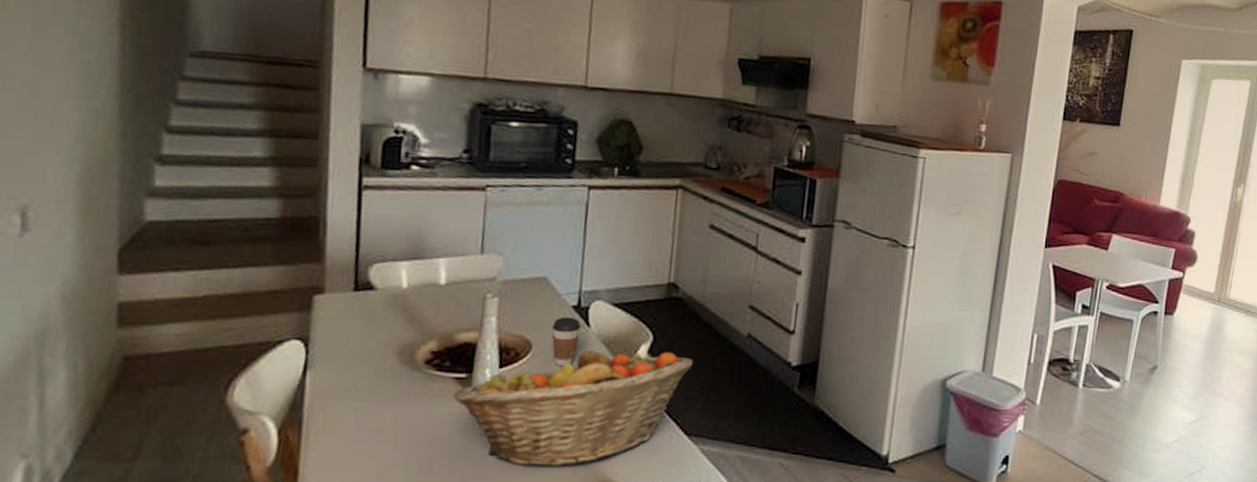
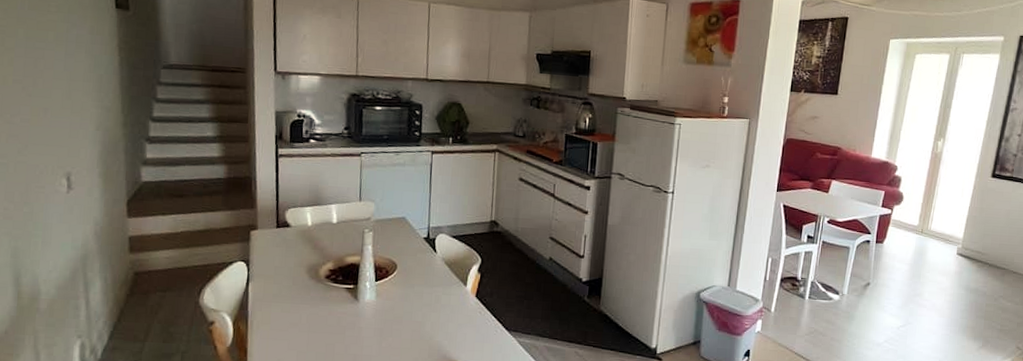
fruit basket: present [453,349,694,467] -> none [346,269,511,351]
coffee cup: present [552,316,581,367] -> none [410,245,430,281]

